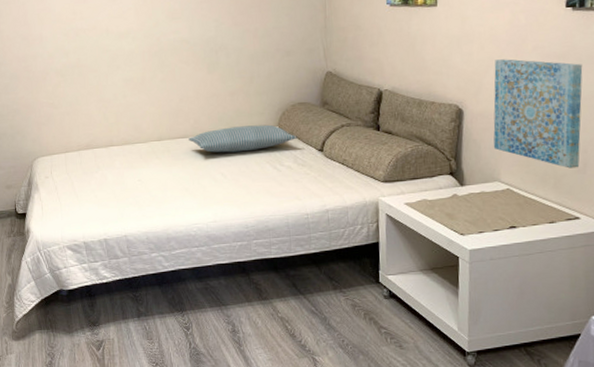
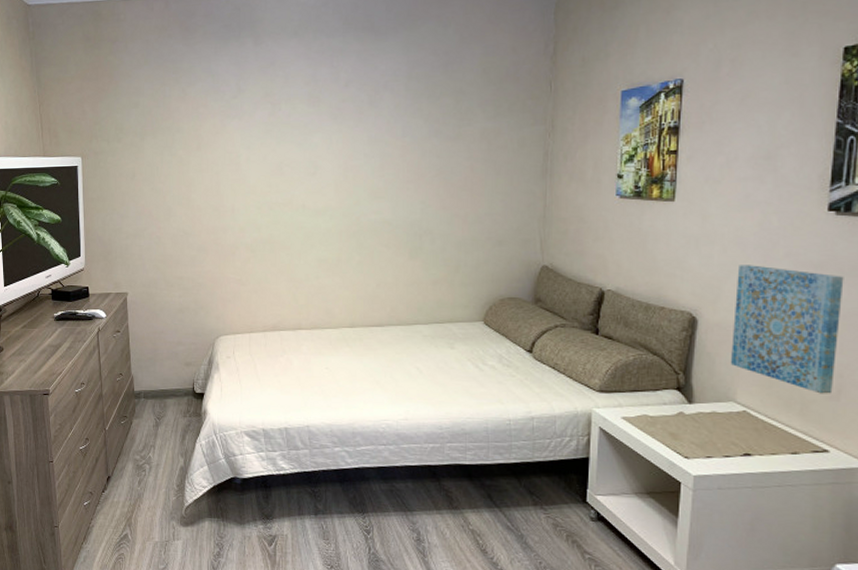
pillow: present [188,124,297,153] -> none [383,318,504,347]

